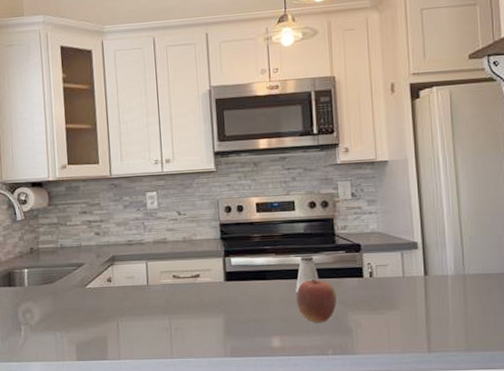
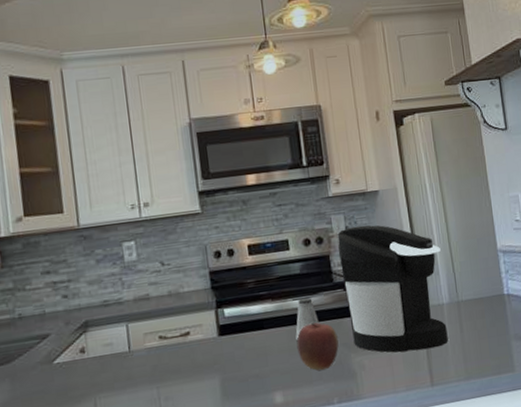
coffee maker: none [342,193,450,317] -> present [337,225,448,353]

